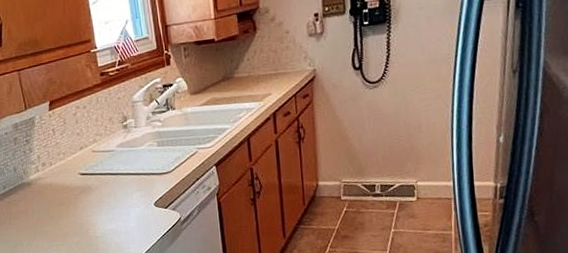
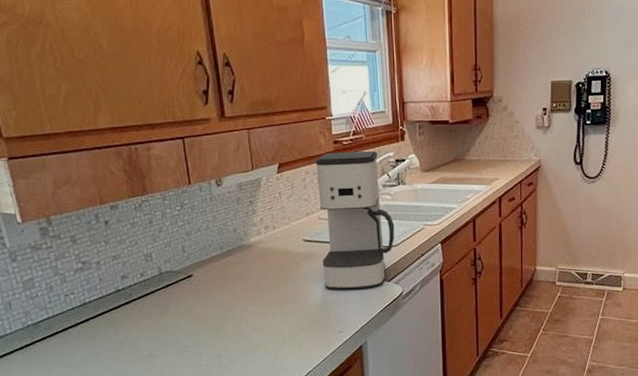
coffee maker: none [85,78,169,220] -> present [316,150,395,290]

